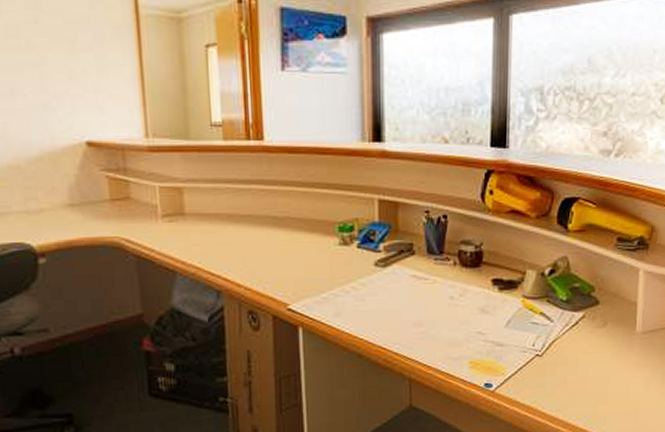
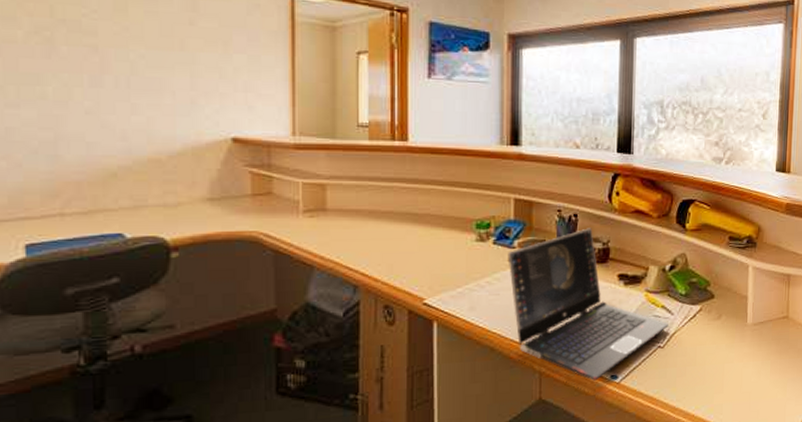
laptop computer: none [373,230,548,389] -> present [508,228,669,381]

